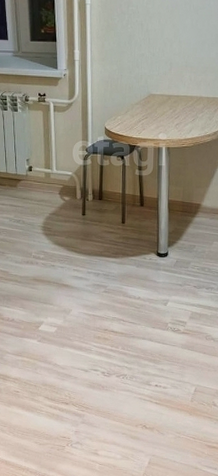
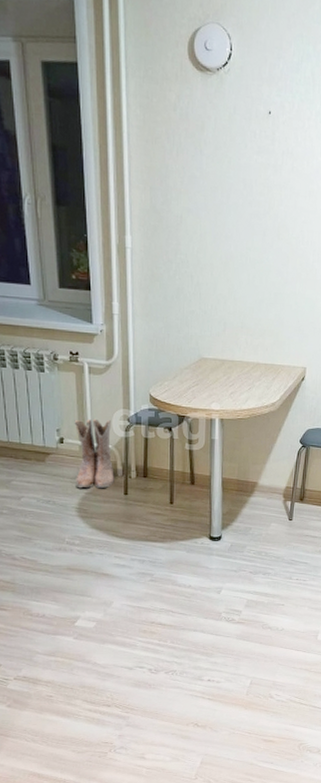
boots: none [41,149,74,210] -> present [74,418,114,489]

